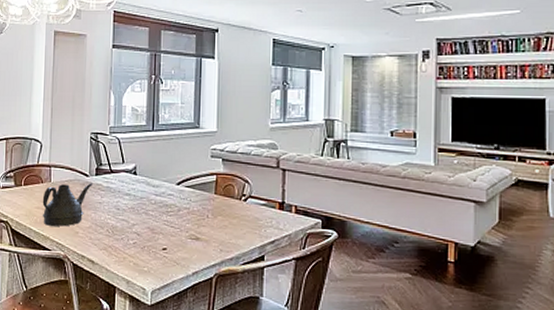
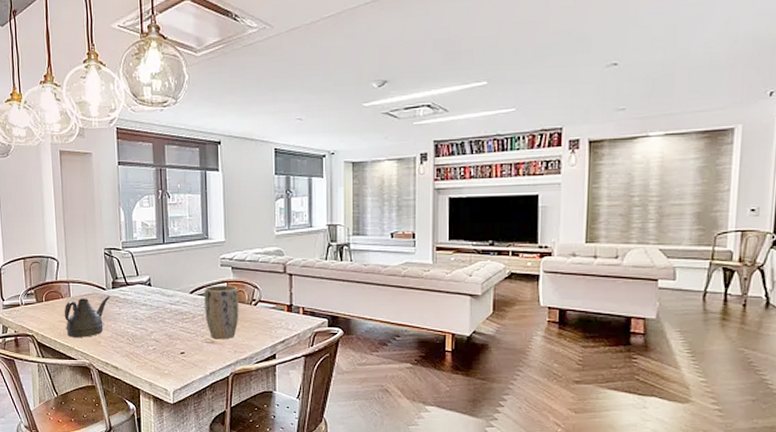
plant pot: none [191,177,228,237] -> present [204,285,239,340]

